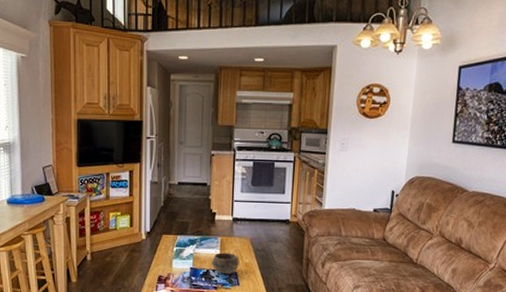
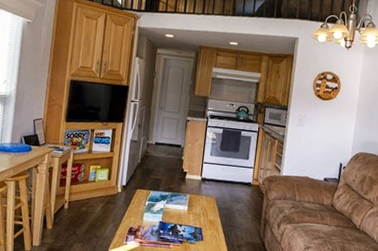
bowl: present [211,252,239,275] -> none [179,209,205,230]

